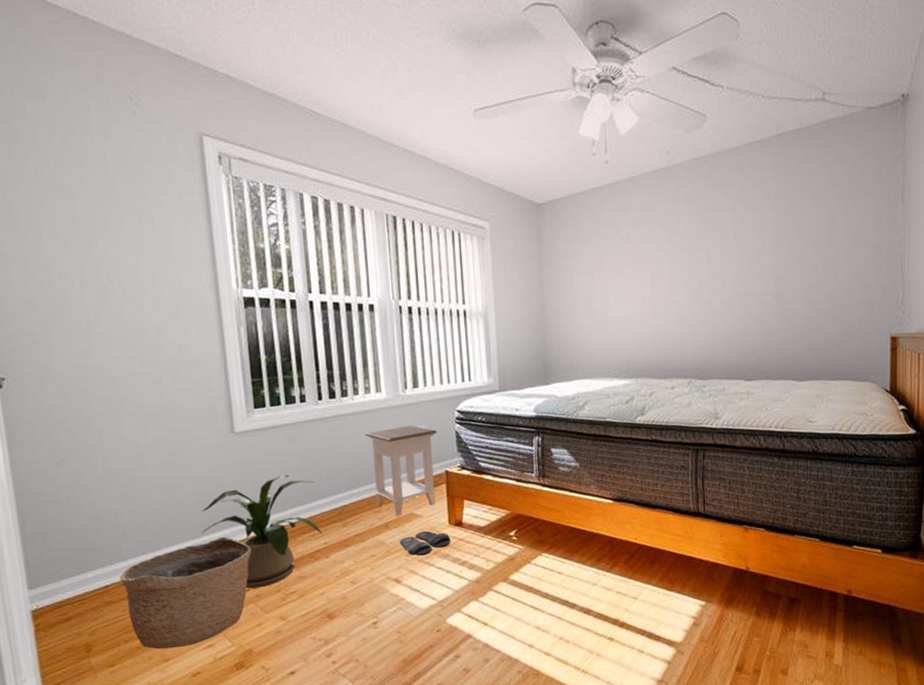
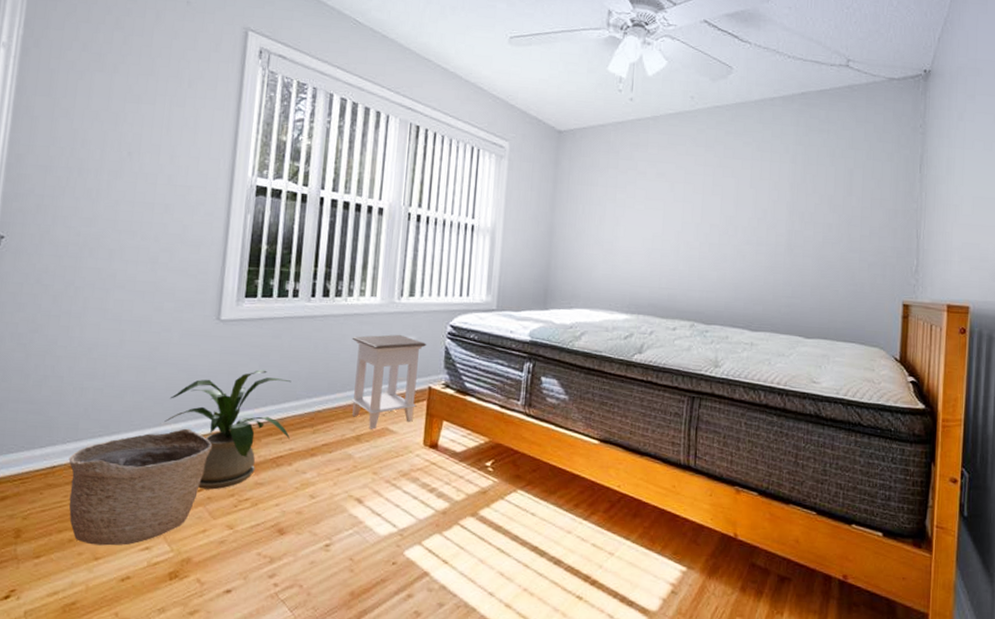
slippers: present [399,531,450,555] -> none [368,449,422,475]

